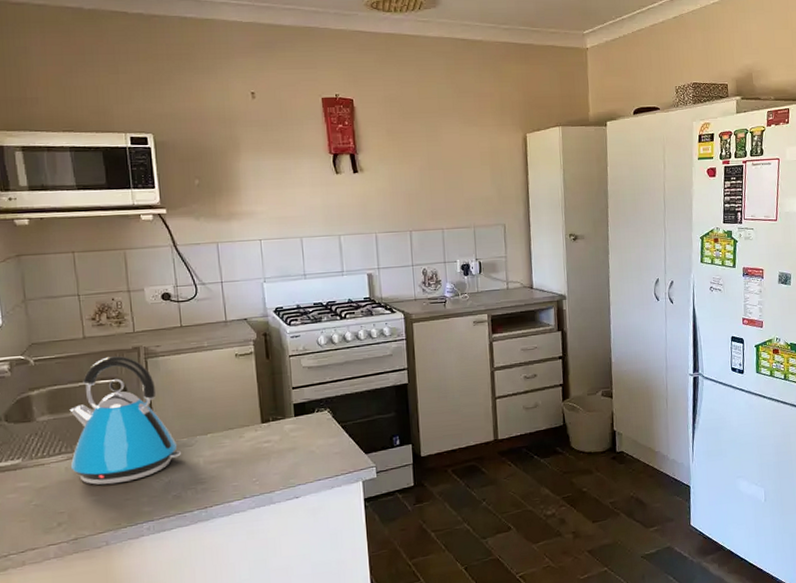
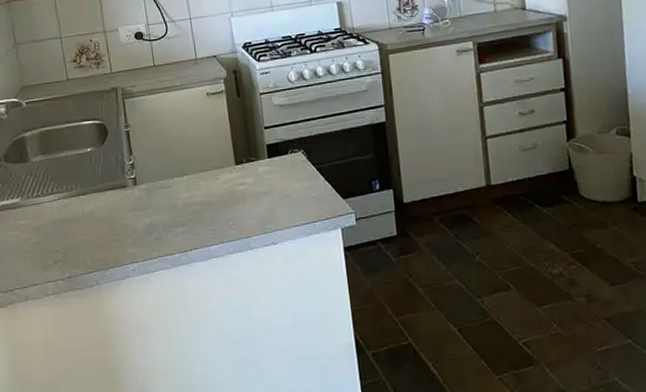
kettle: present [69,356,182,485] -> none [58,97,161,225]

